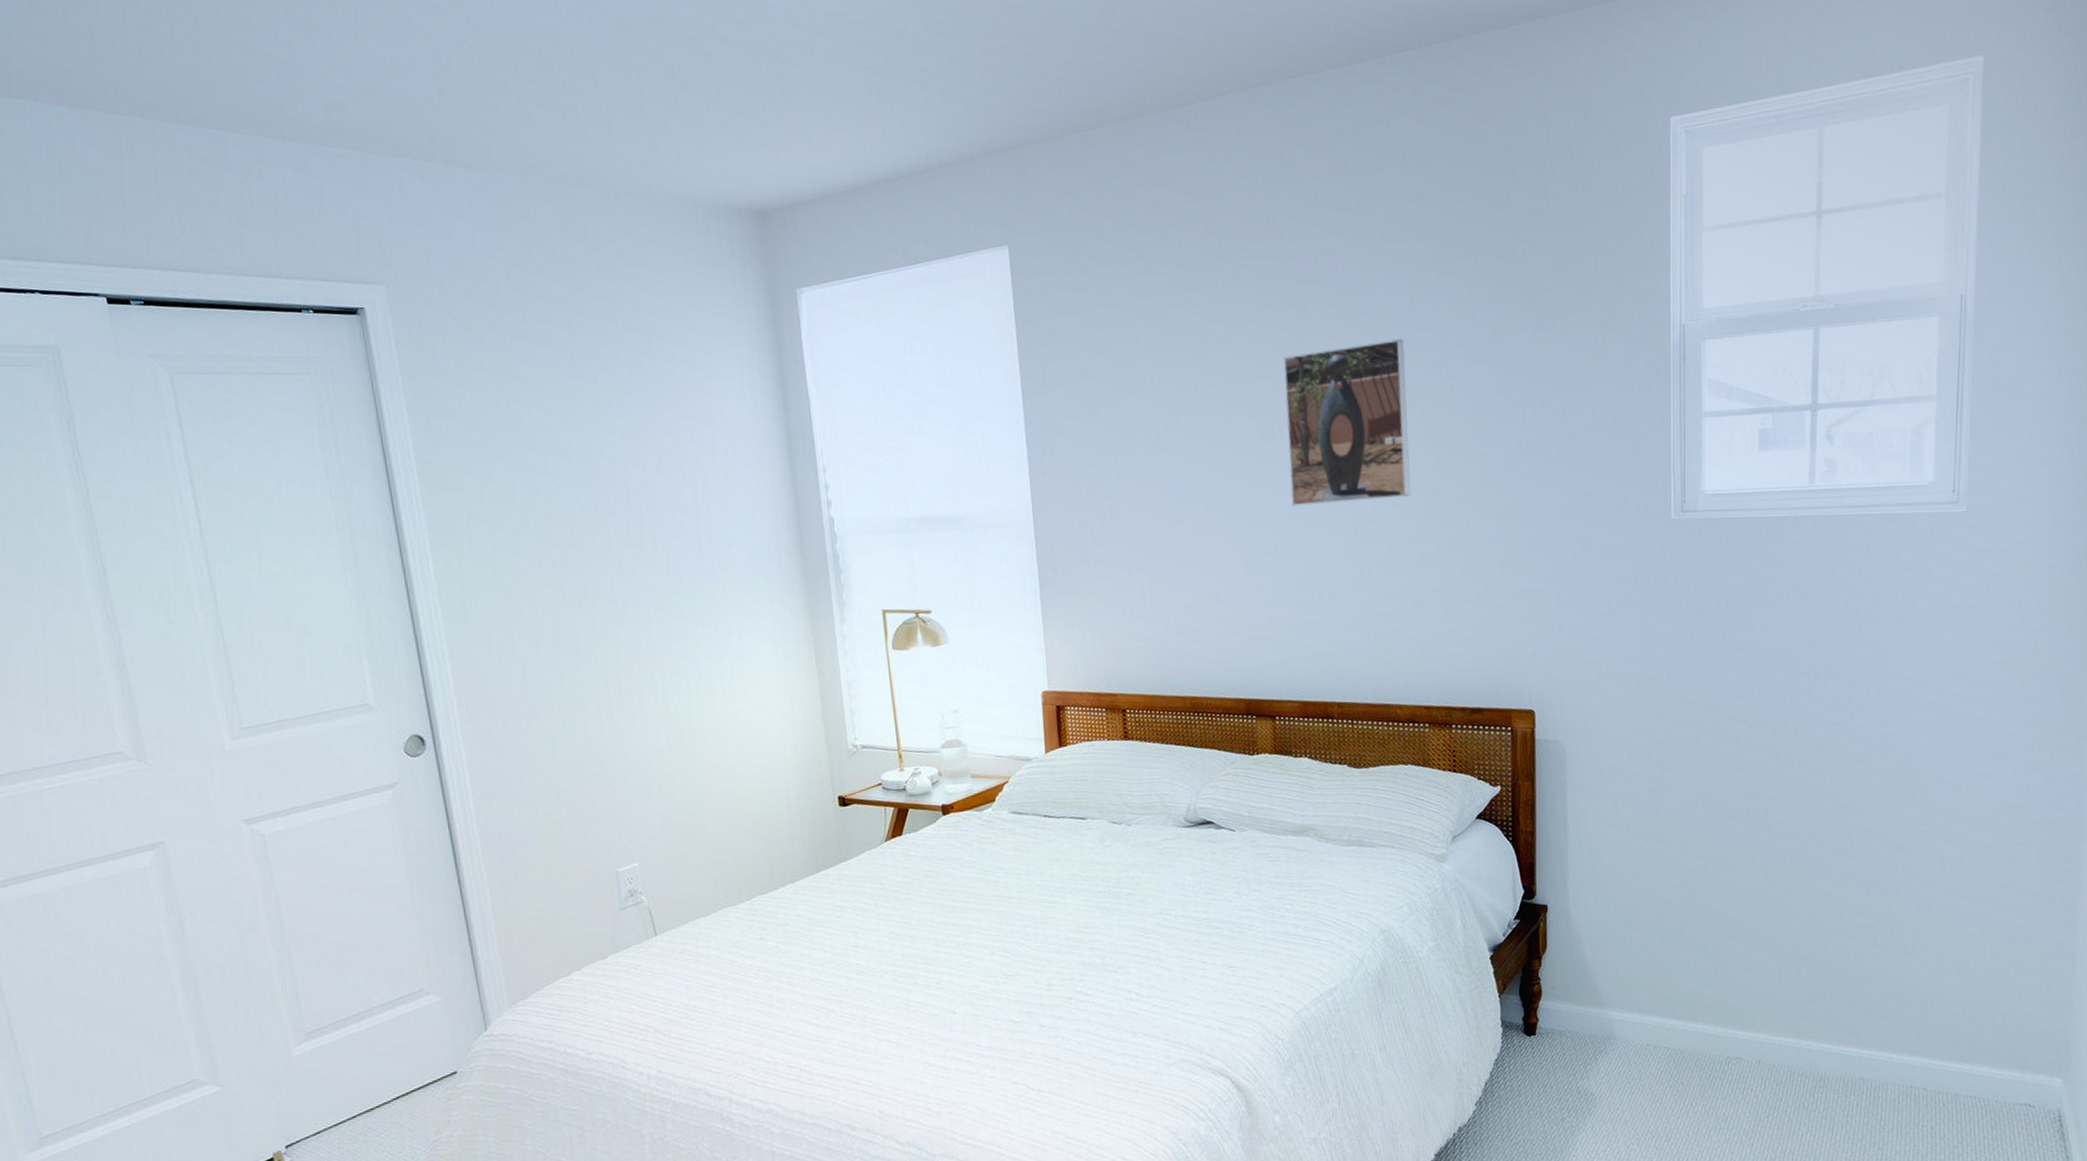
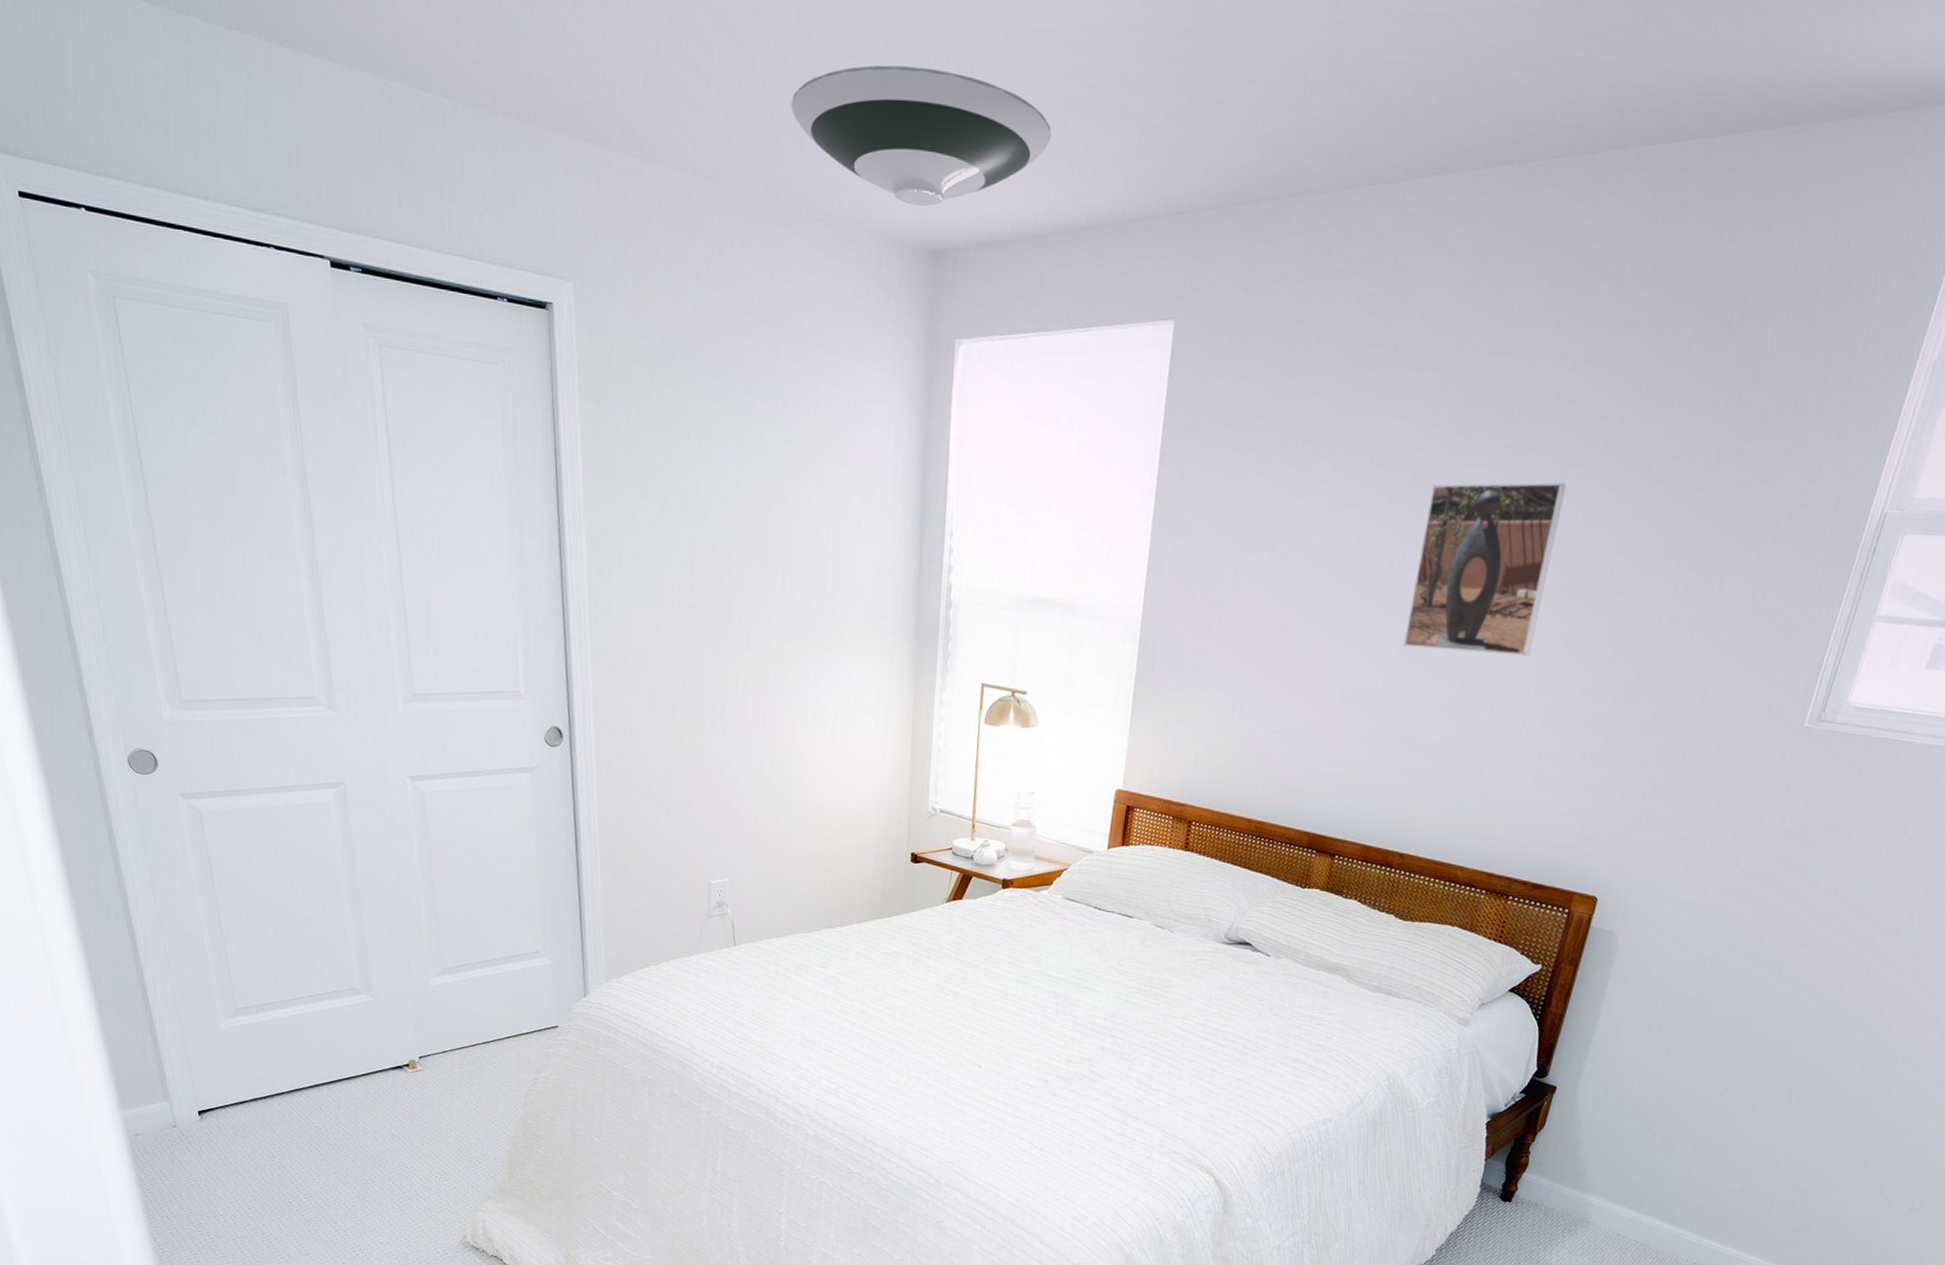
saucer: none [595,56,858,175] -> present [791,65,1052,206]

